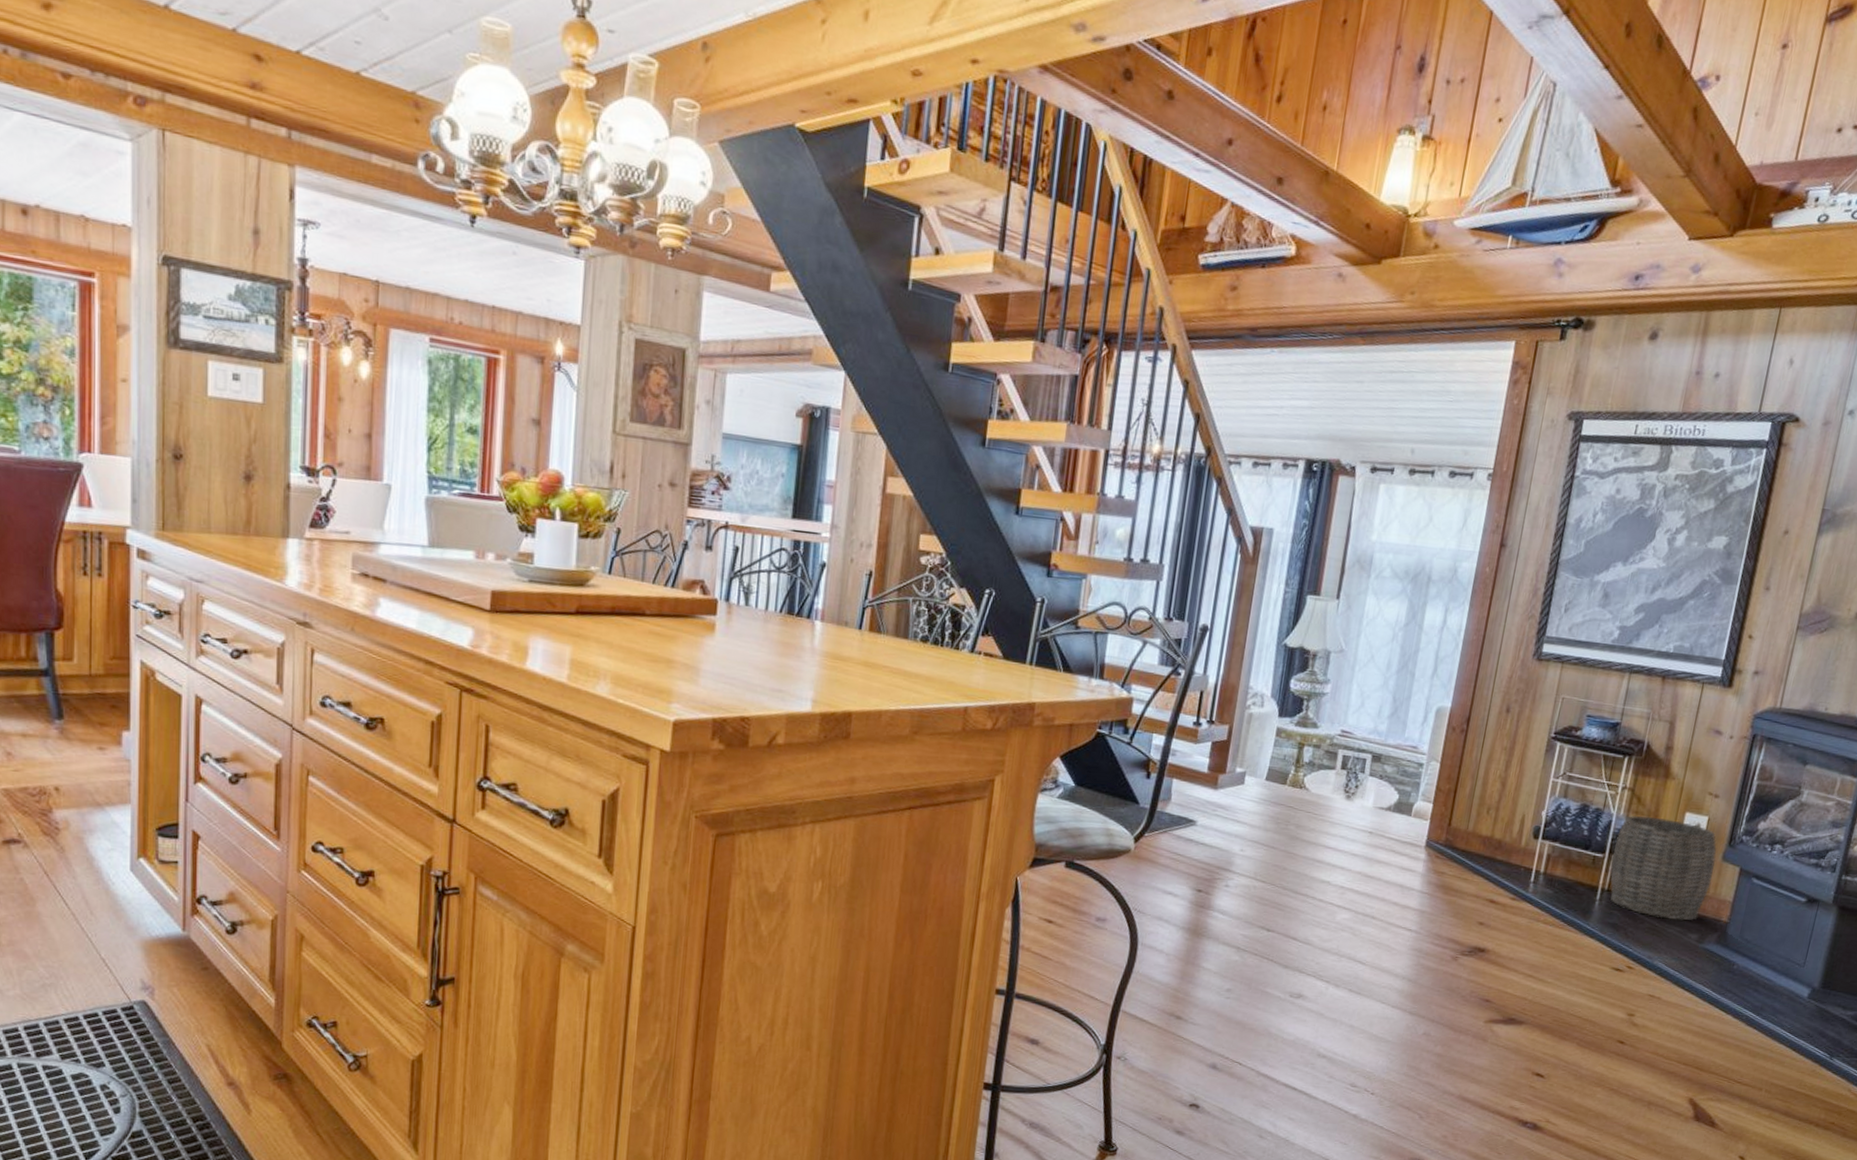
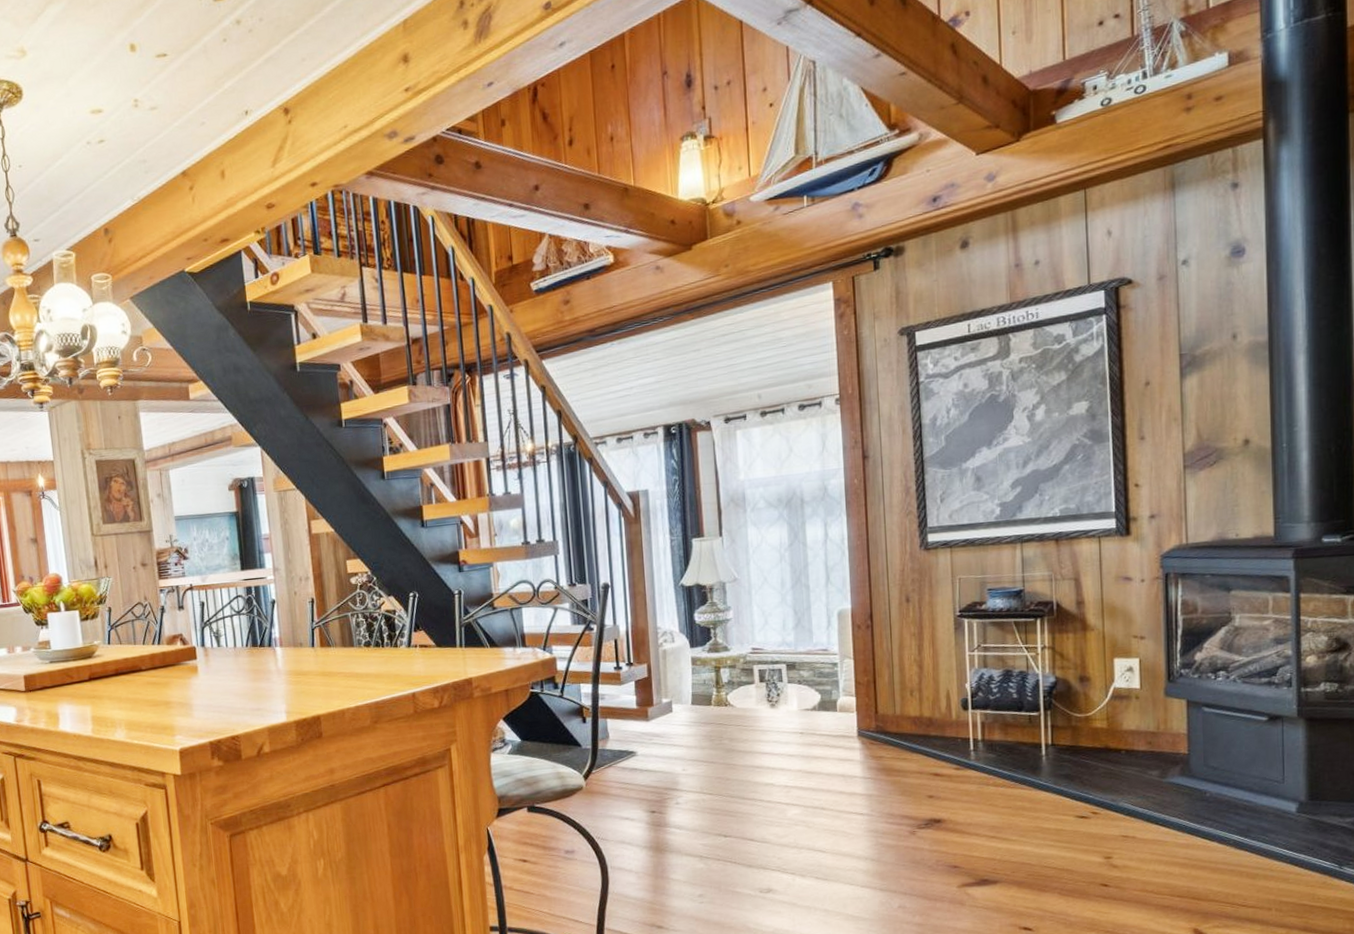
woven basket: present [1610,816,1717,921] -> none [1048,667,1160,762]

